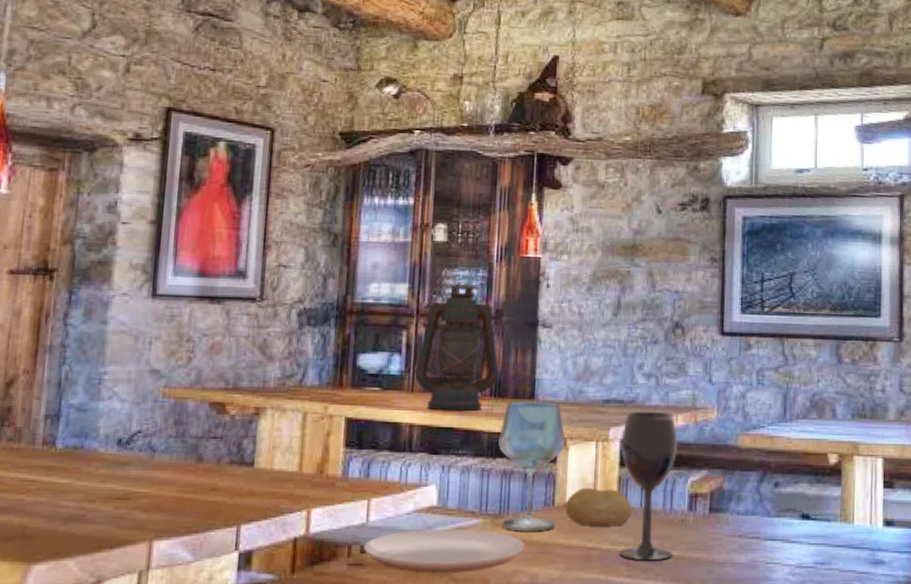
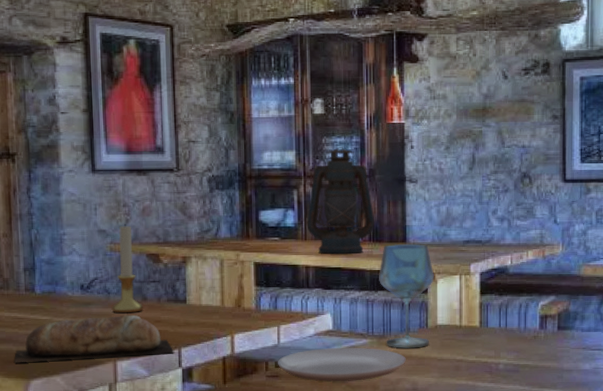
bread loaf: none [14,479,231,541] -> present [14,314,174,363]
candle holder: none [155,363,198,478] -> present [111,224,144,314]
bread roll: present [565,487,633,525] -> none [436,312,493,342]
wine glass: present [620,410,678,561] -> none [481,248,529,370]

